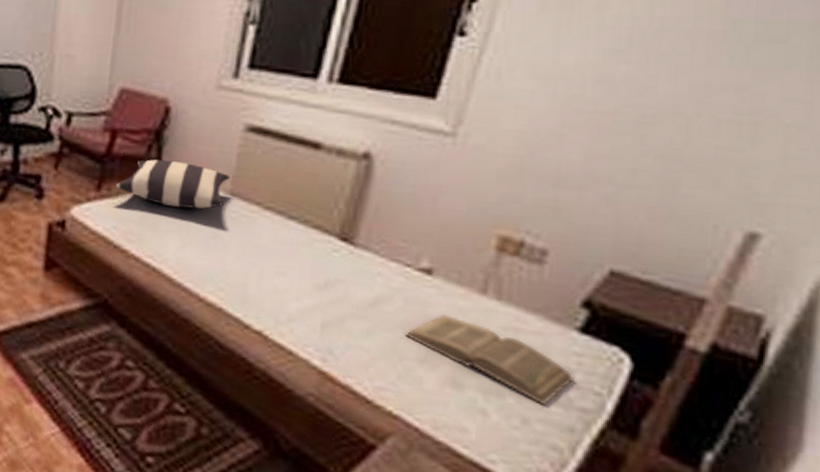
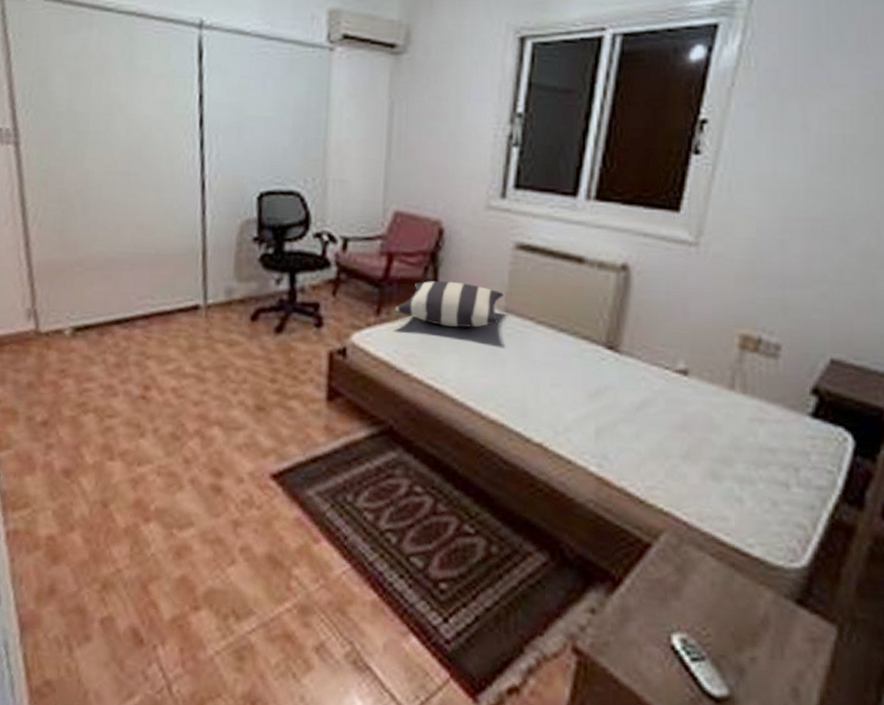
book: present [406,315,575,406] -> none [669,412,811,488]

